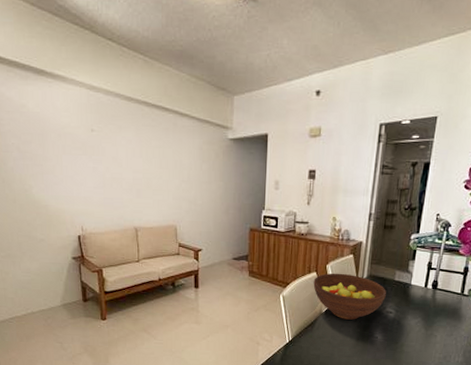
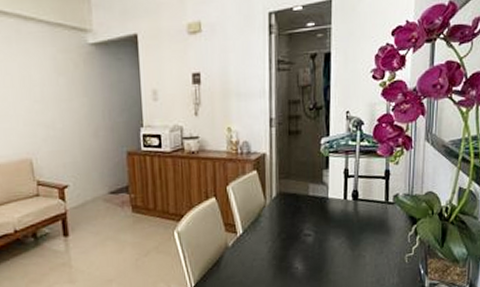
fruit bowl: present [313,273,386,320] -> none [213,194,301,251]

